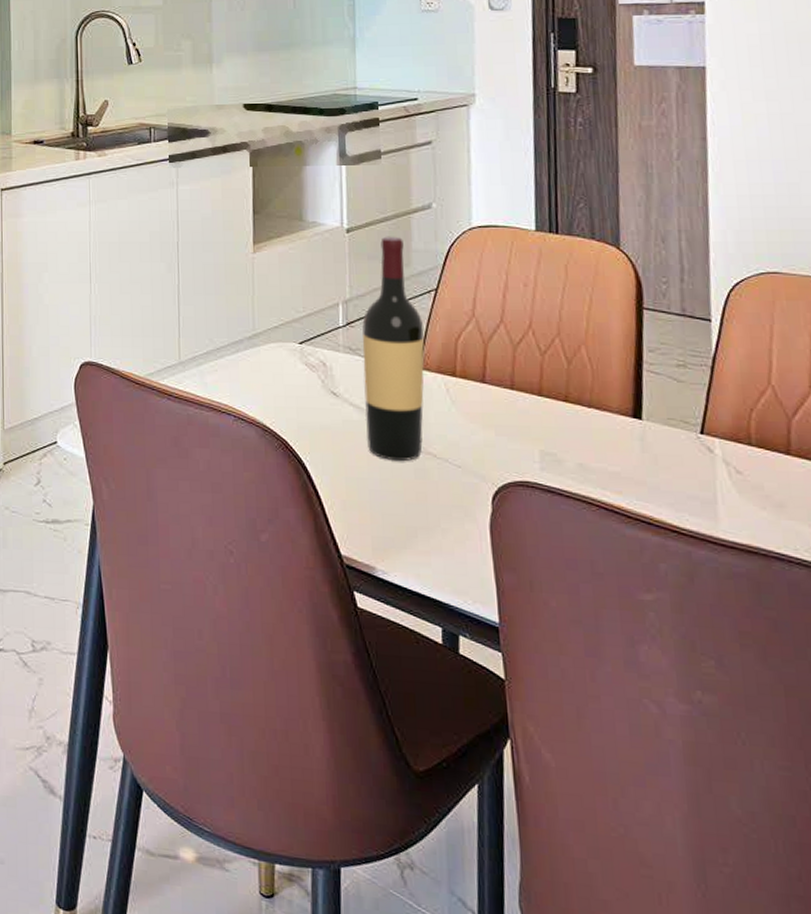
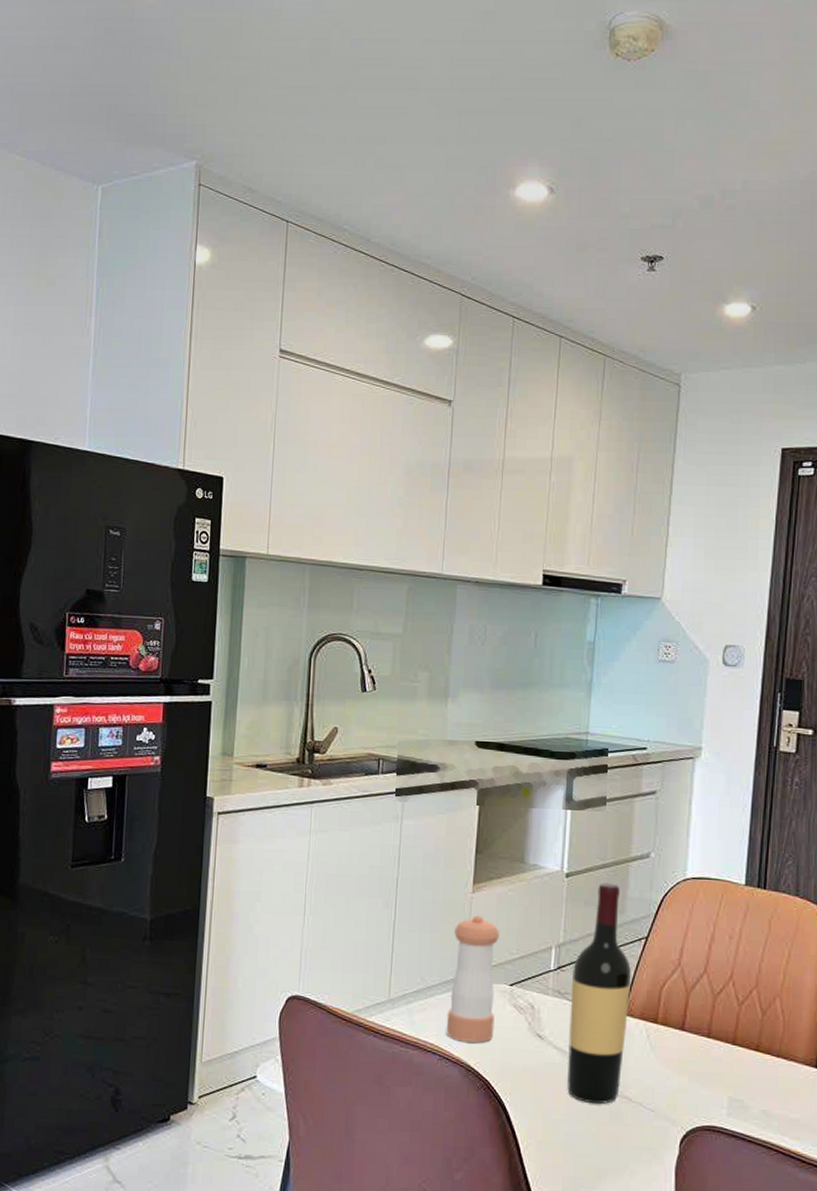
pepper shaker: none [238,275,287,402] -> present [446,915,499,1043]

